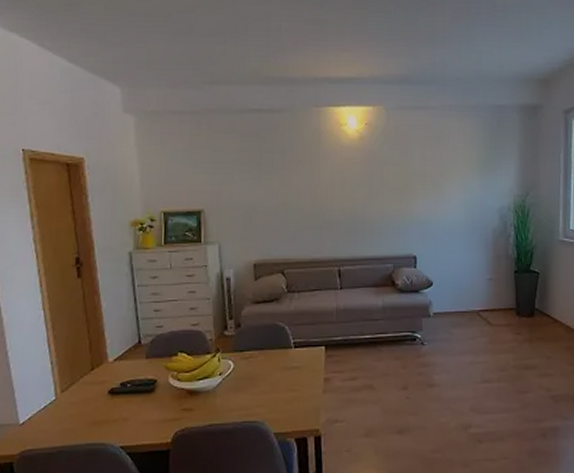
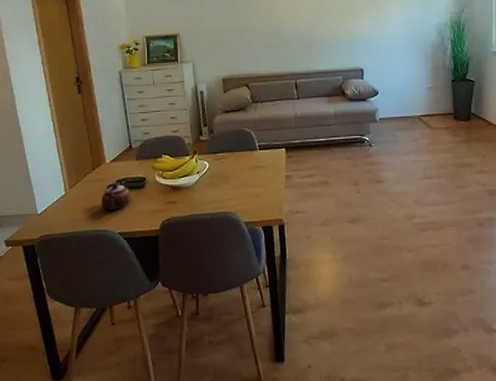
teapot: none [100,384,138,420] -> present [101,182,131,211]

